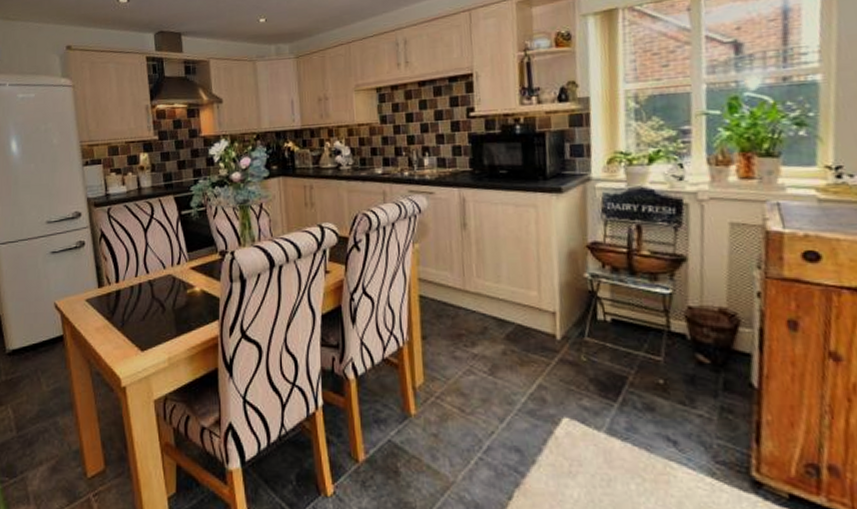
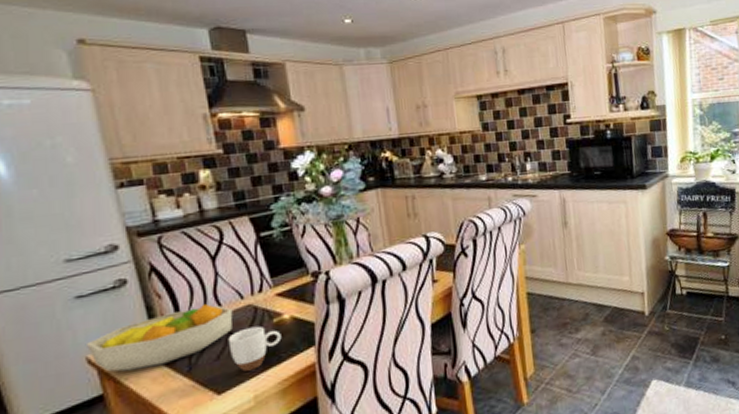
fruit bowl: none [56,269,157,319] -> present [87,303,233,372]
mug: none [152,294,192,334] -> present [228,326,282,372]

